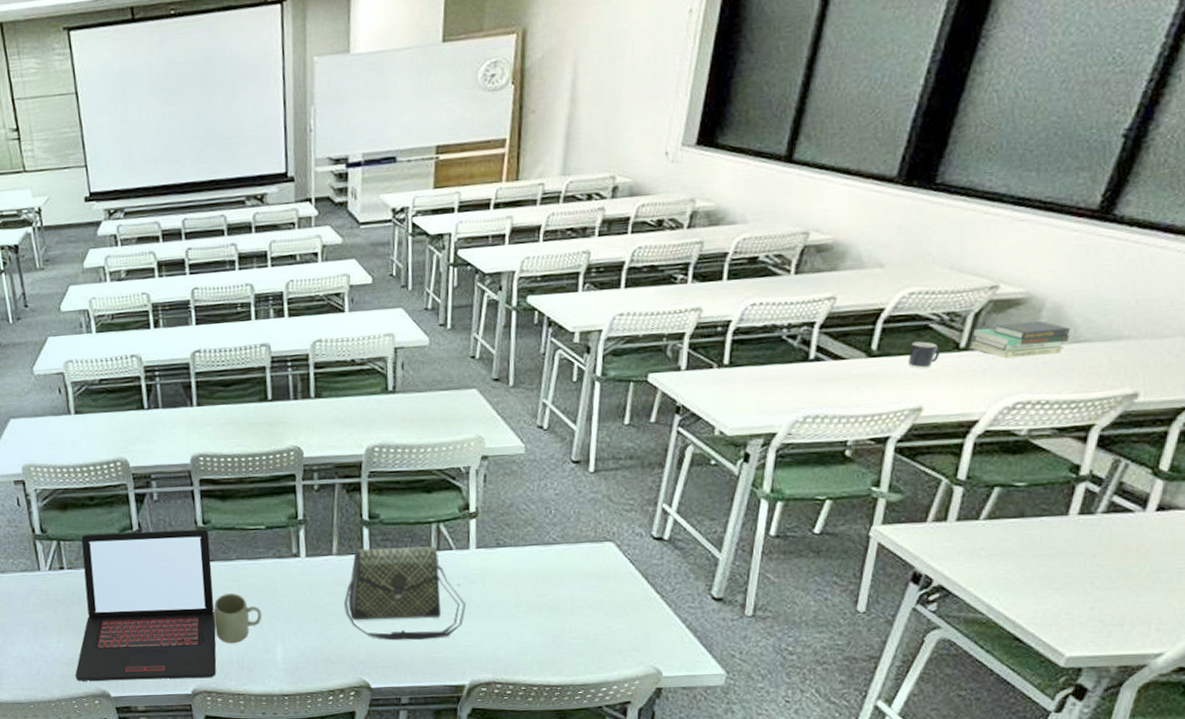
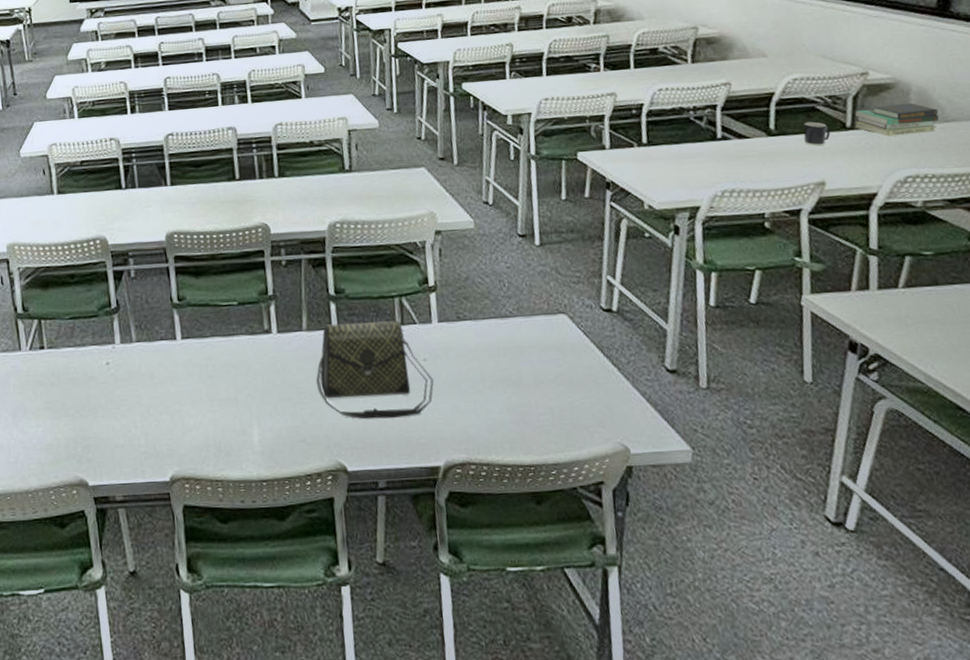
laptop: present [75,529,216,681] -> none [53,306,194,469]
mug: present [213,593,263,643] -> none [189,372,238,425]

